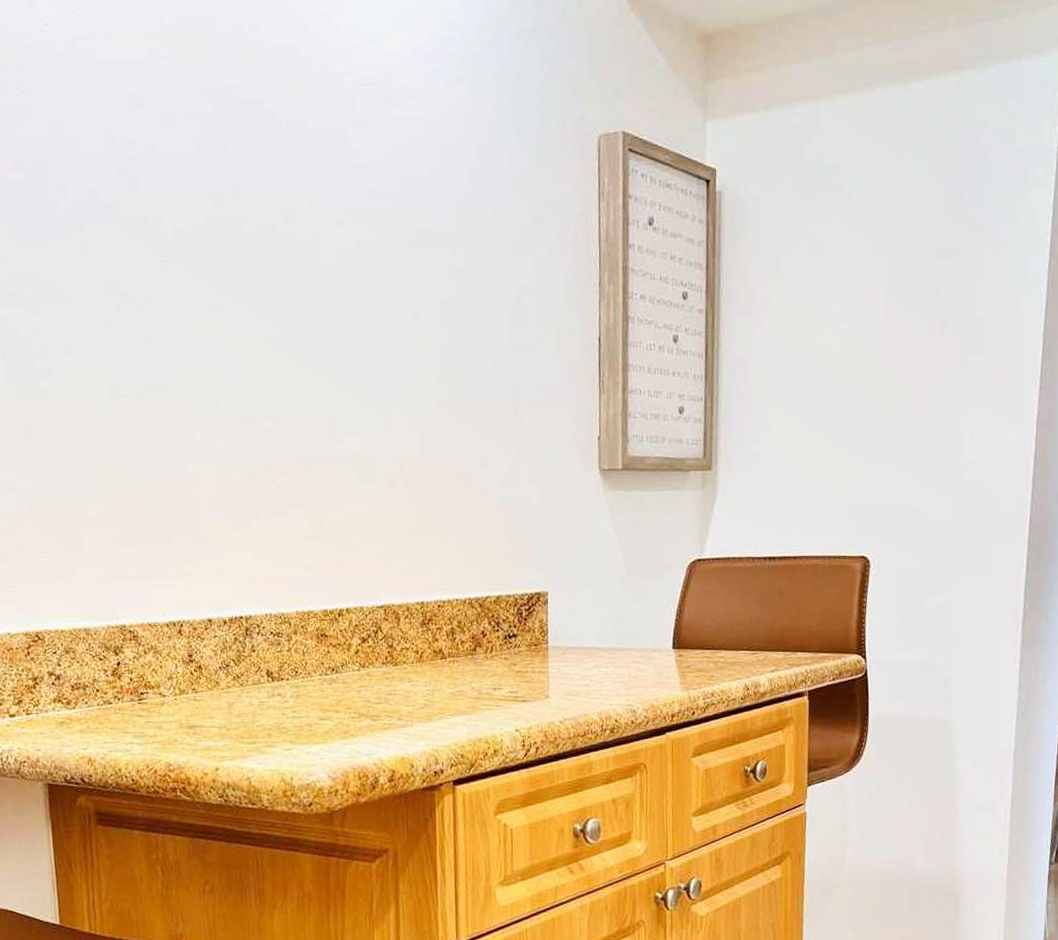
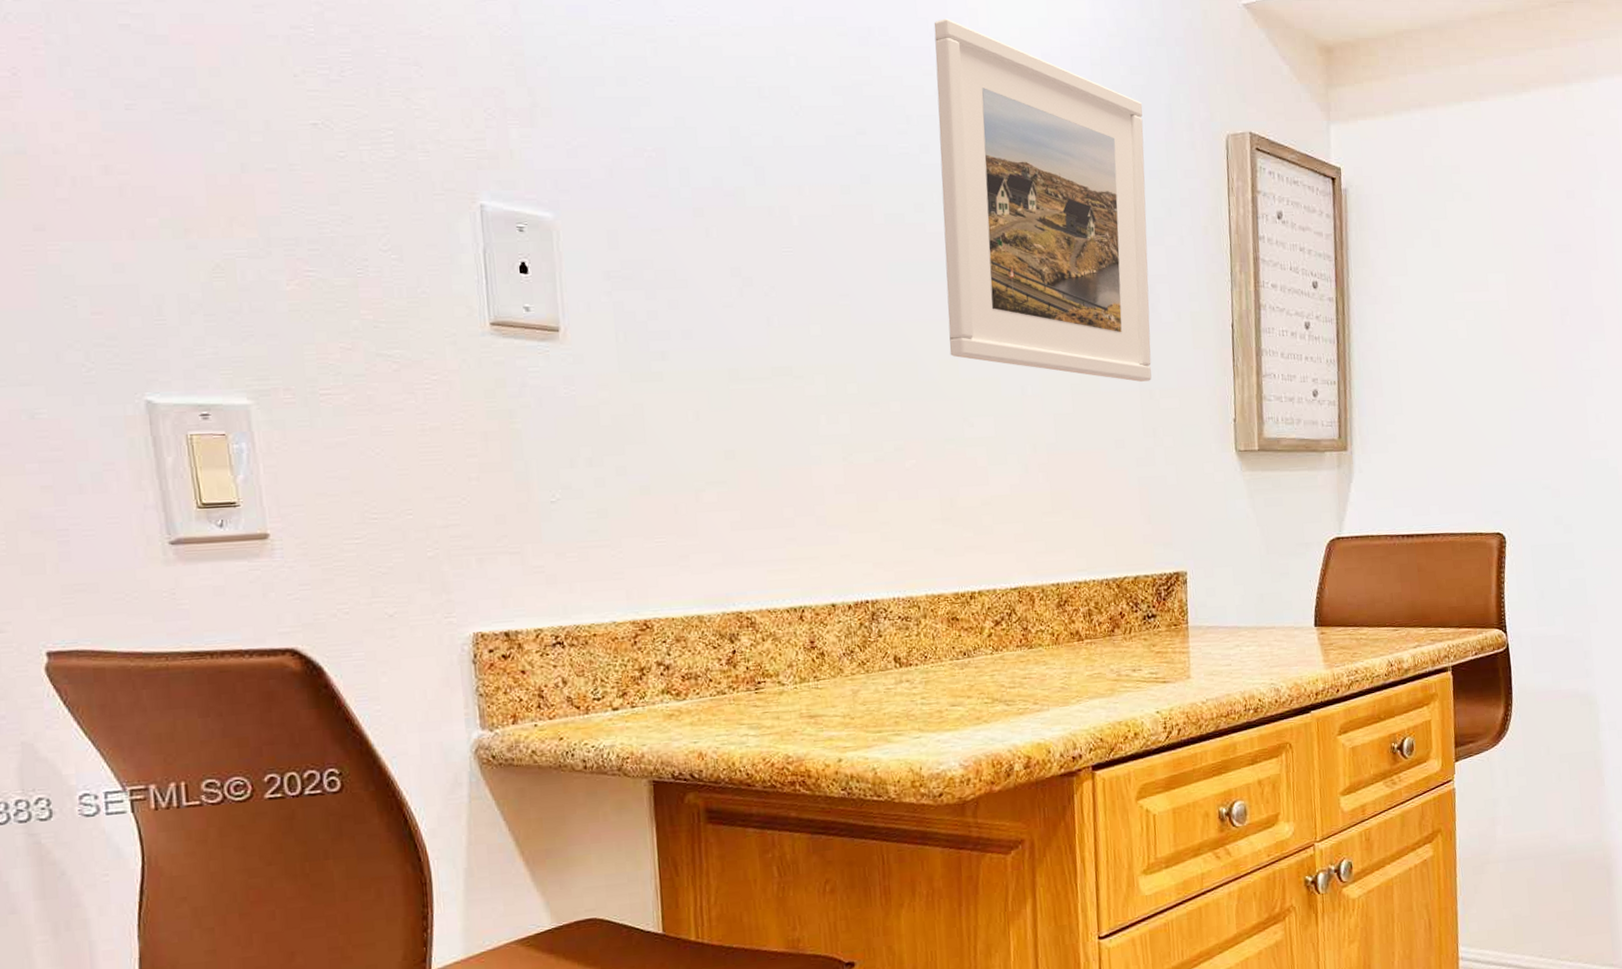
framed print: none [303,15,517,398] -> present [933,19,1152,382]

